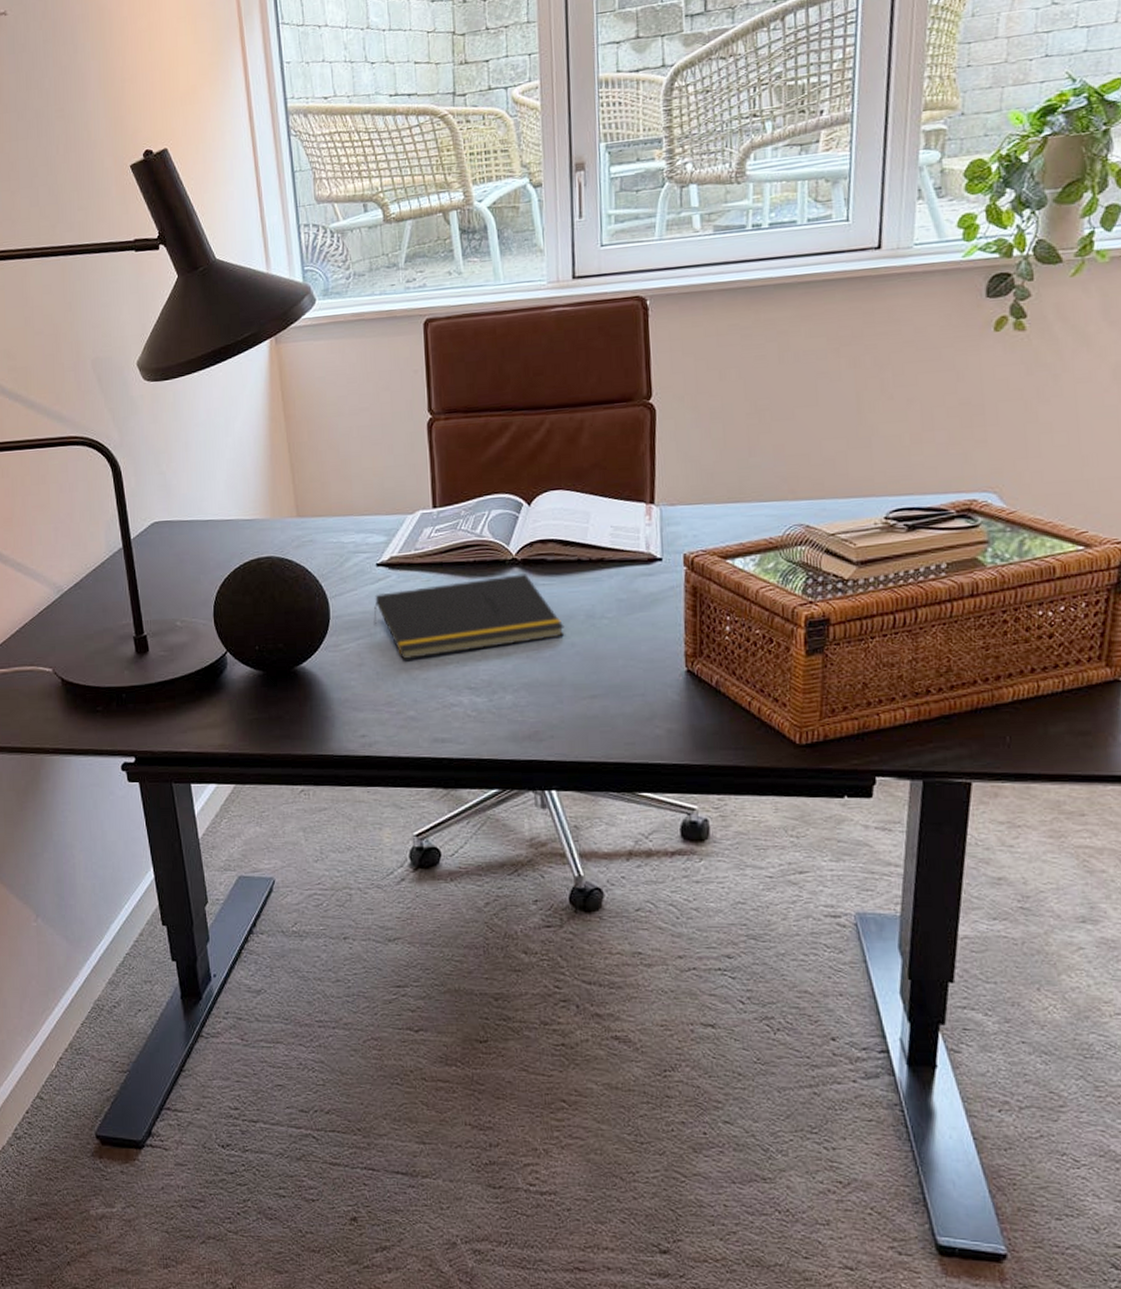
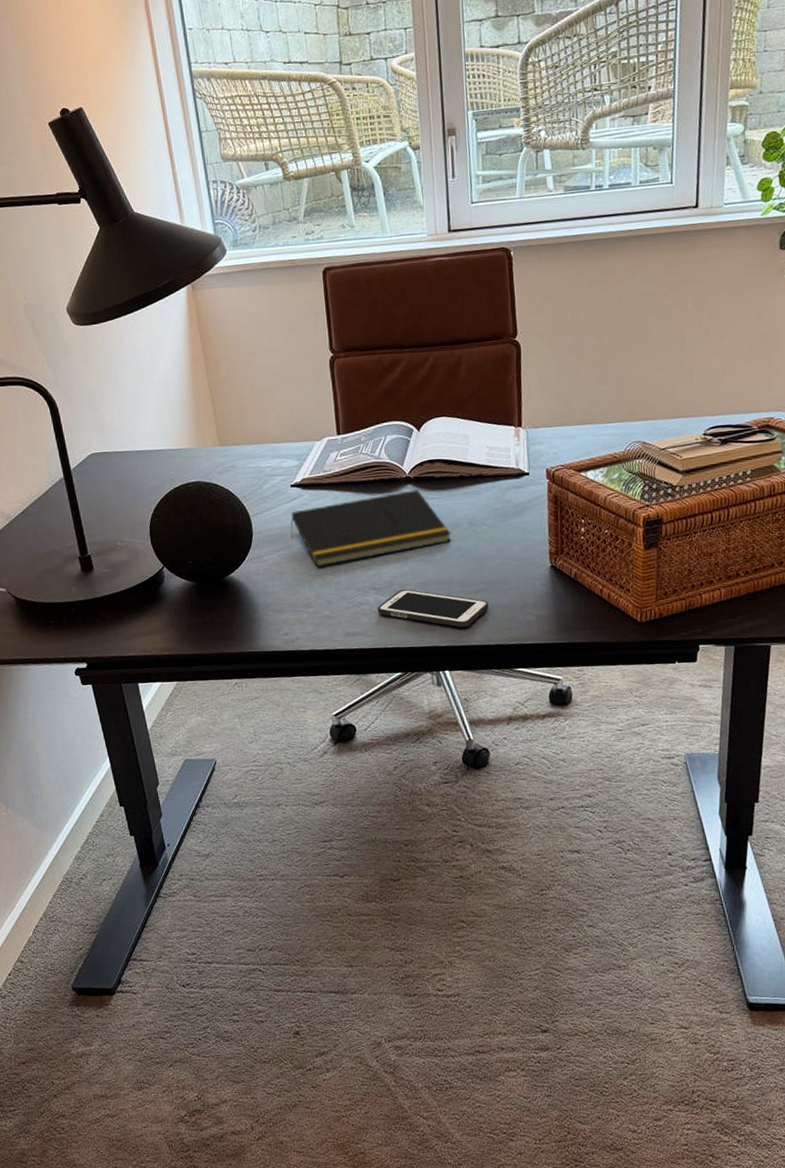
cell phone: none [472,690,608,740] -> present [377,589,489,628]

